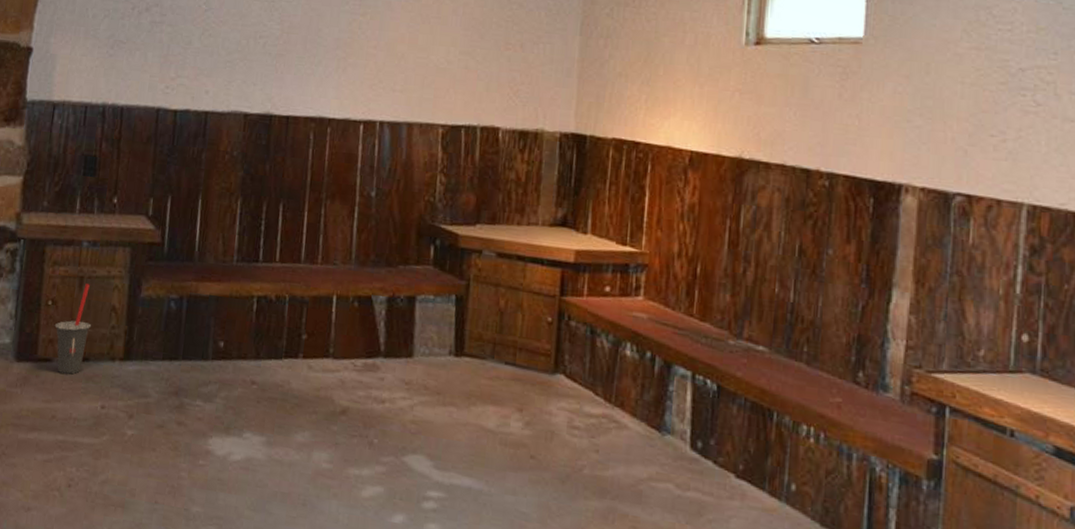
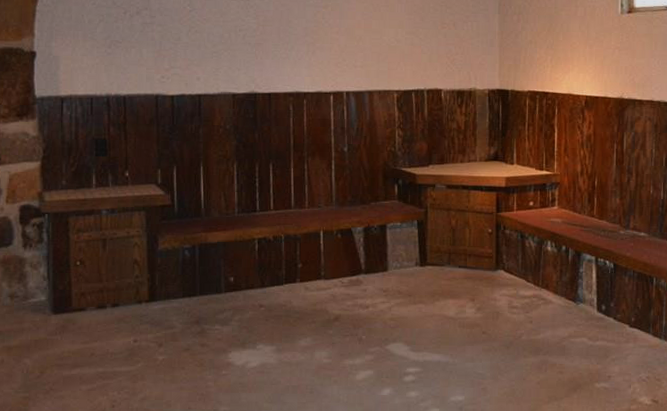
beverage cup: present [54,284,92,375] -> none [84,244,118,319]

